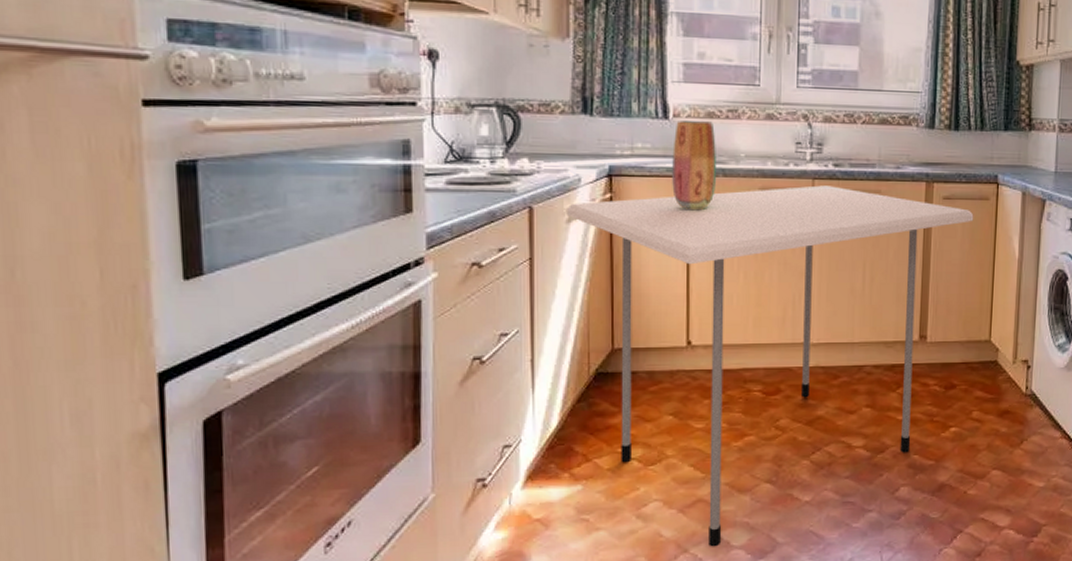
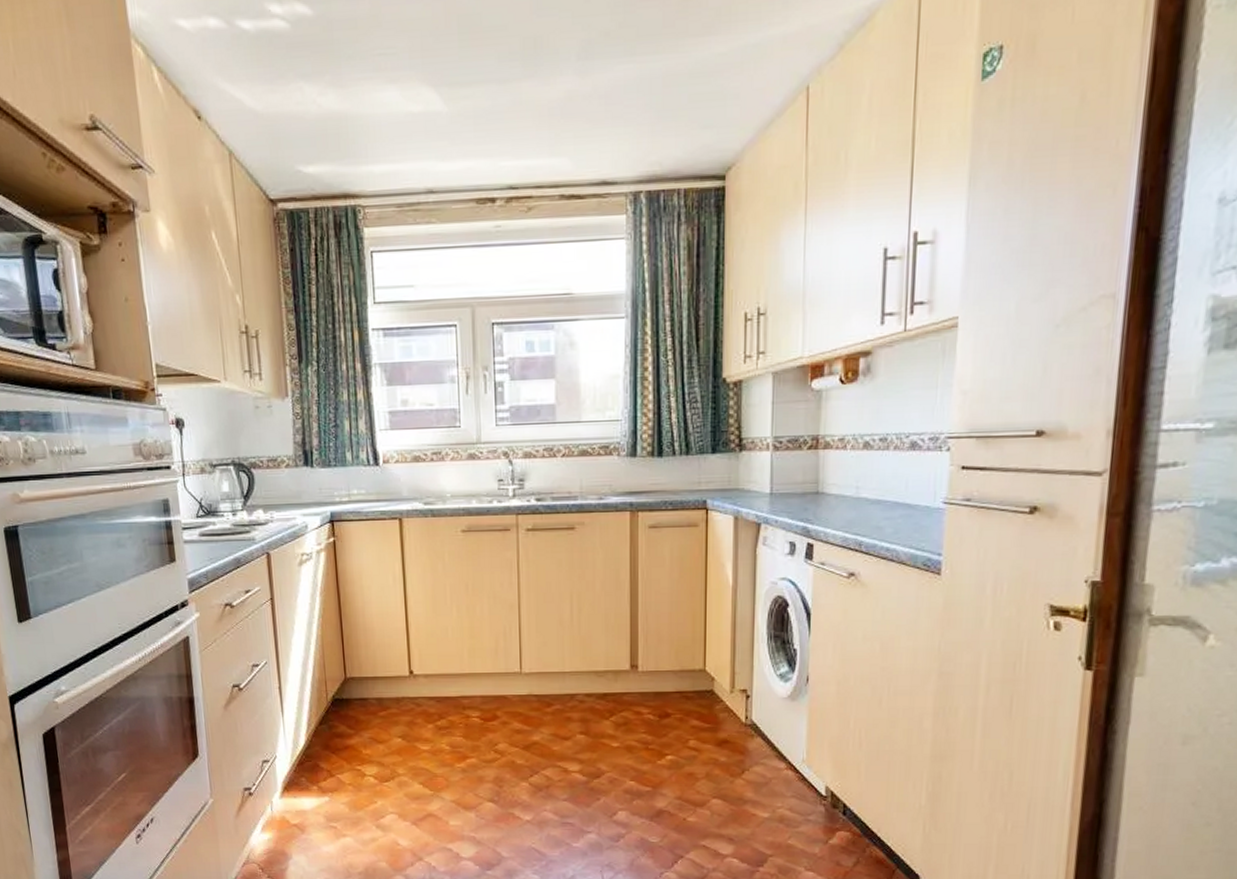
dining table: present [567,185,974,547] -> none [298,520,682,857]
vase: present [672,121,717,211] -> none [385,465,426,550]

